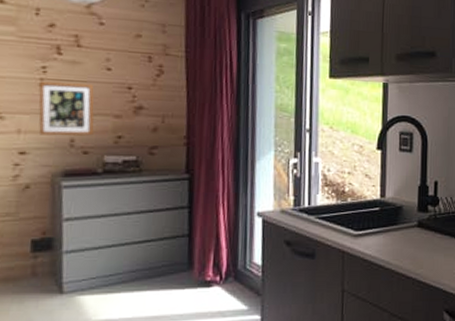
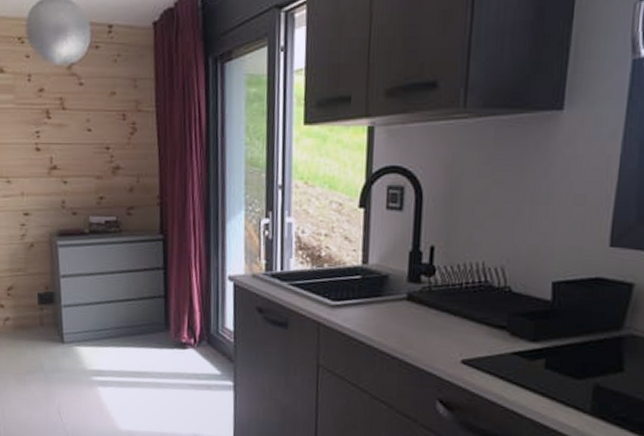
picture frame: present [38,81,95,136] -> none [35,146,80,198]

